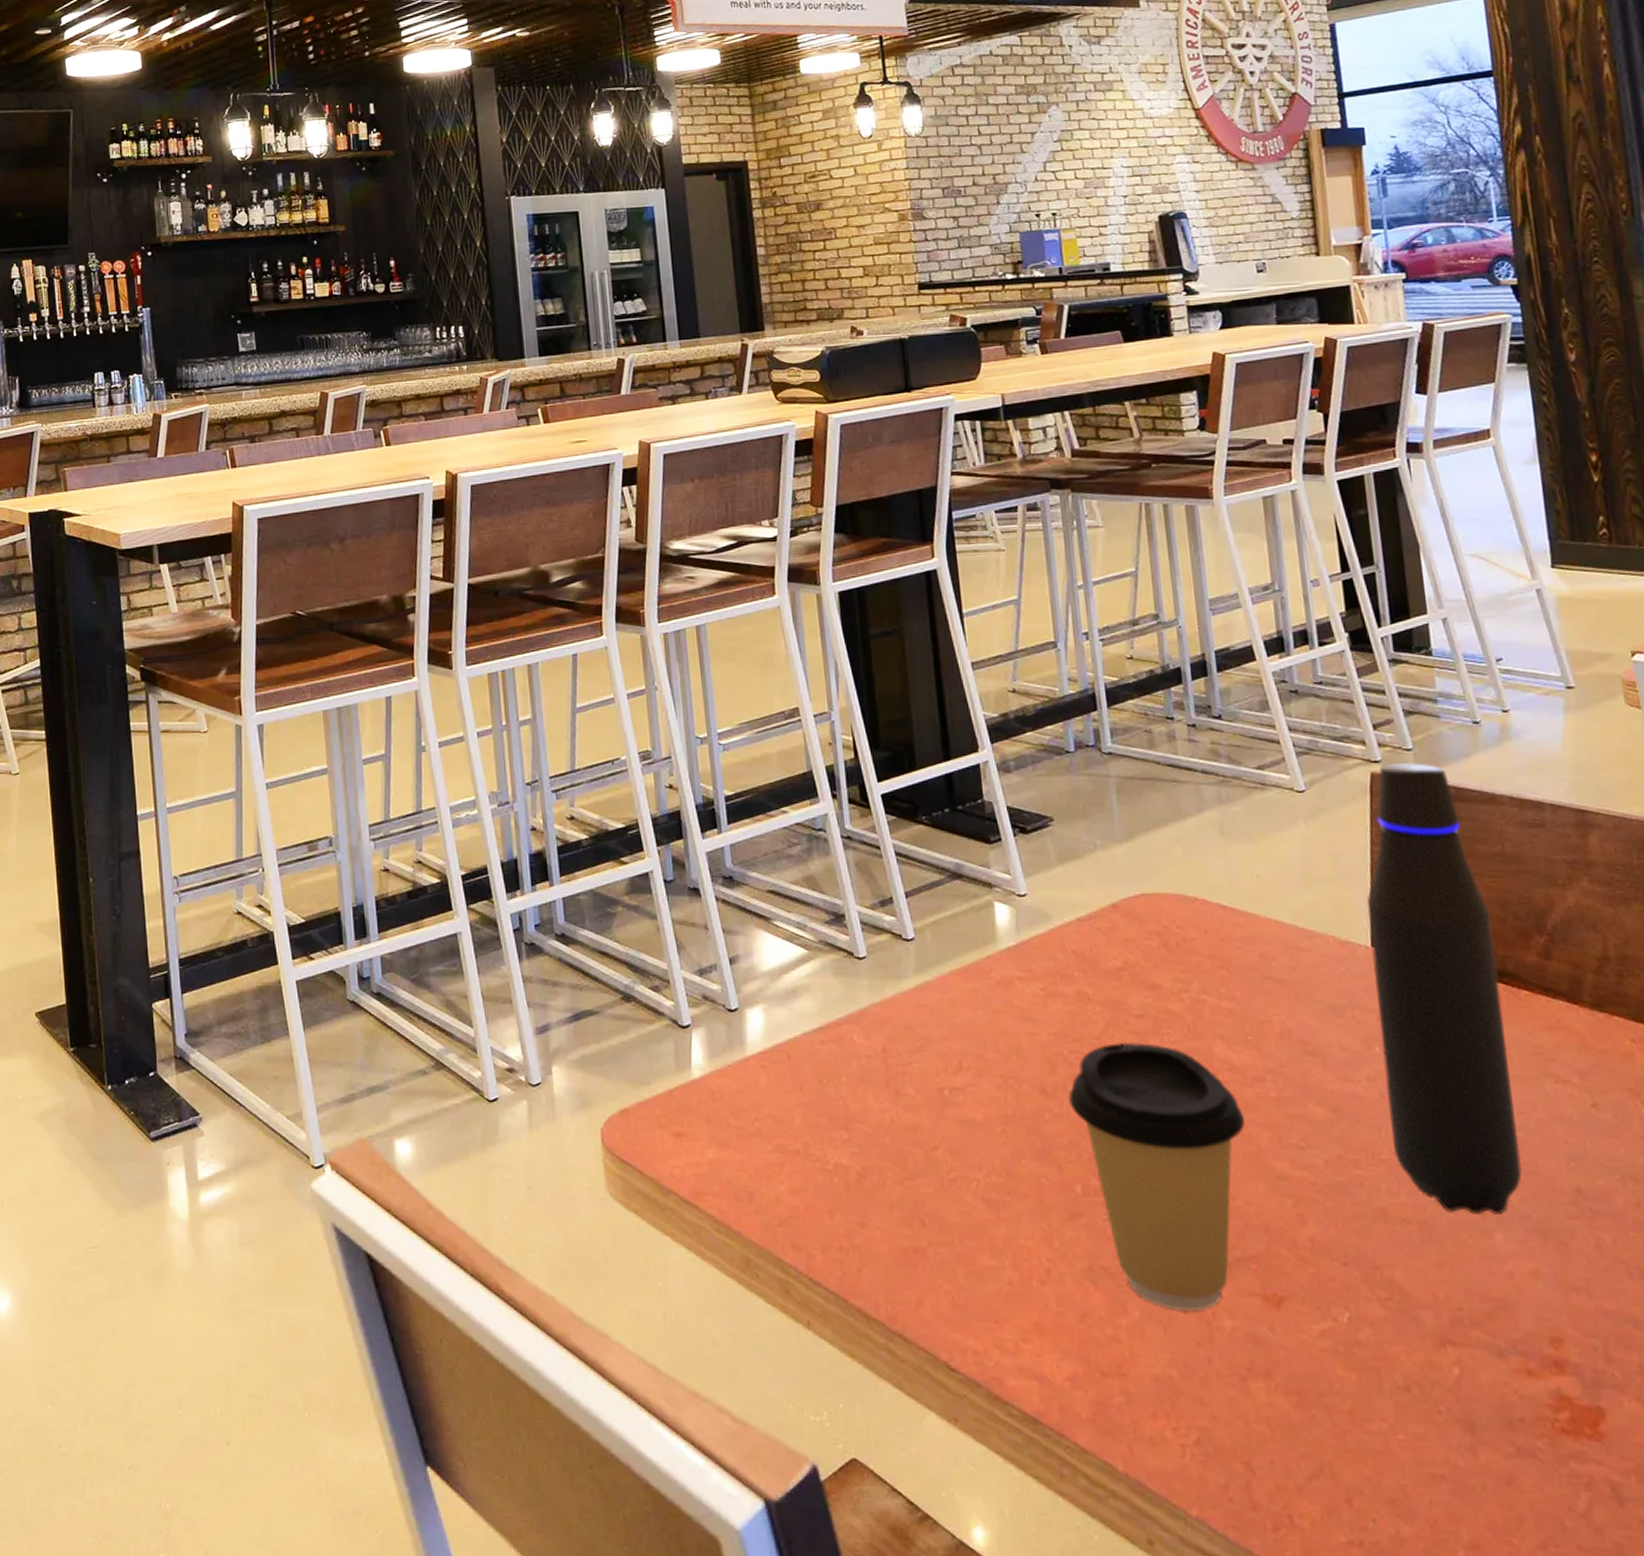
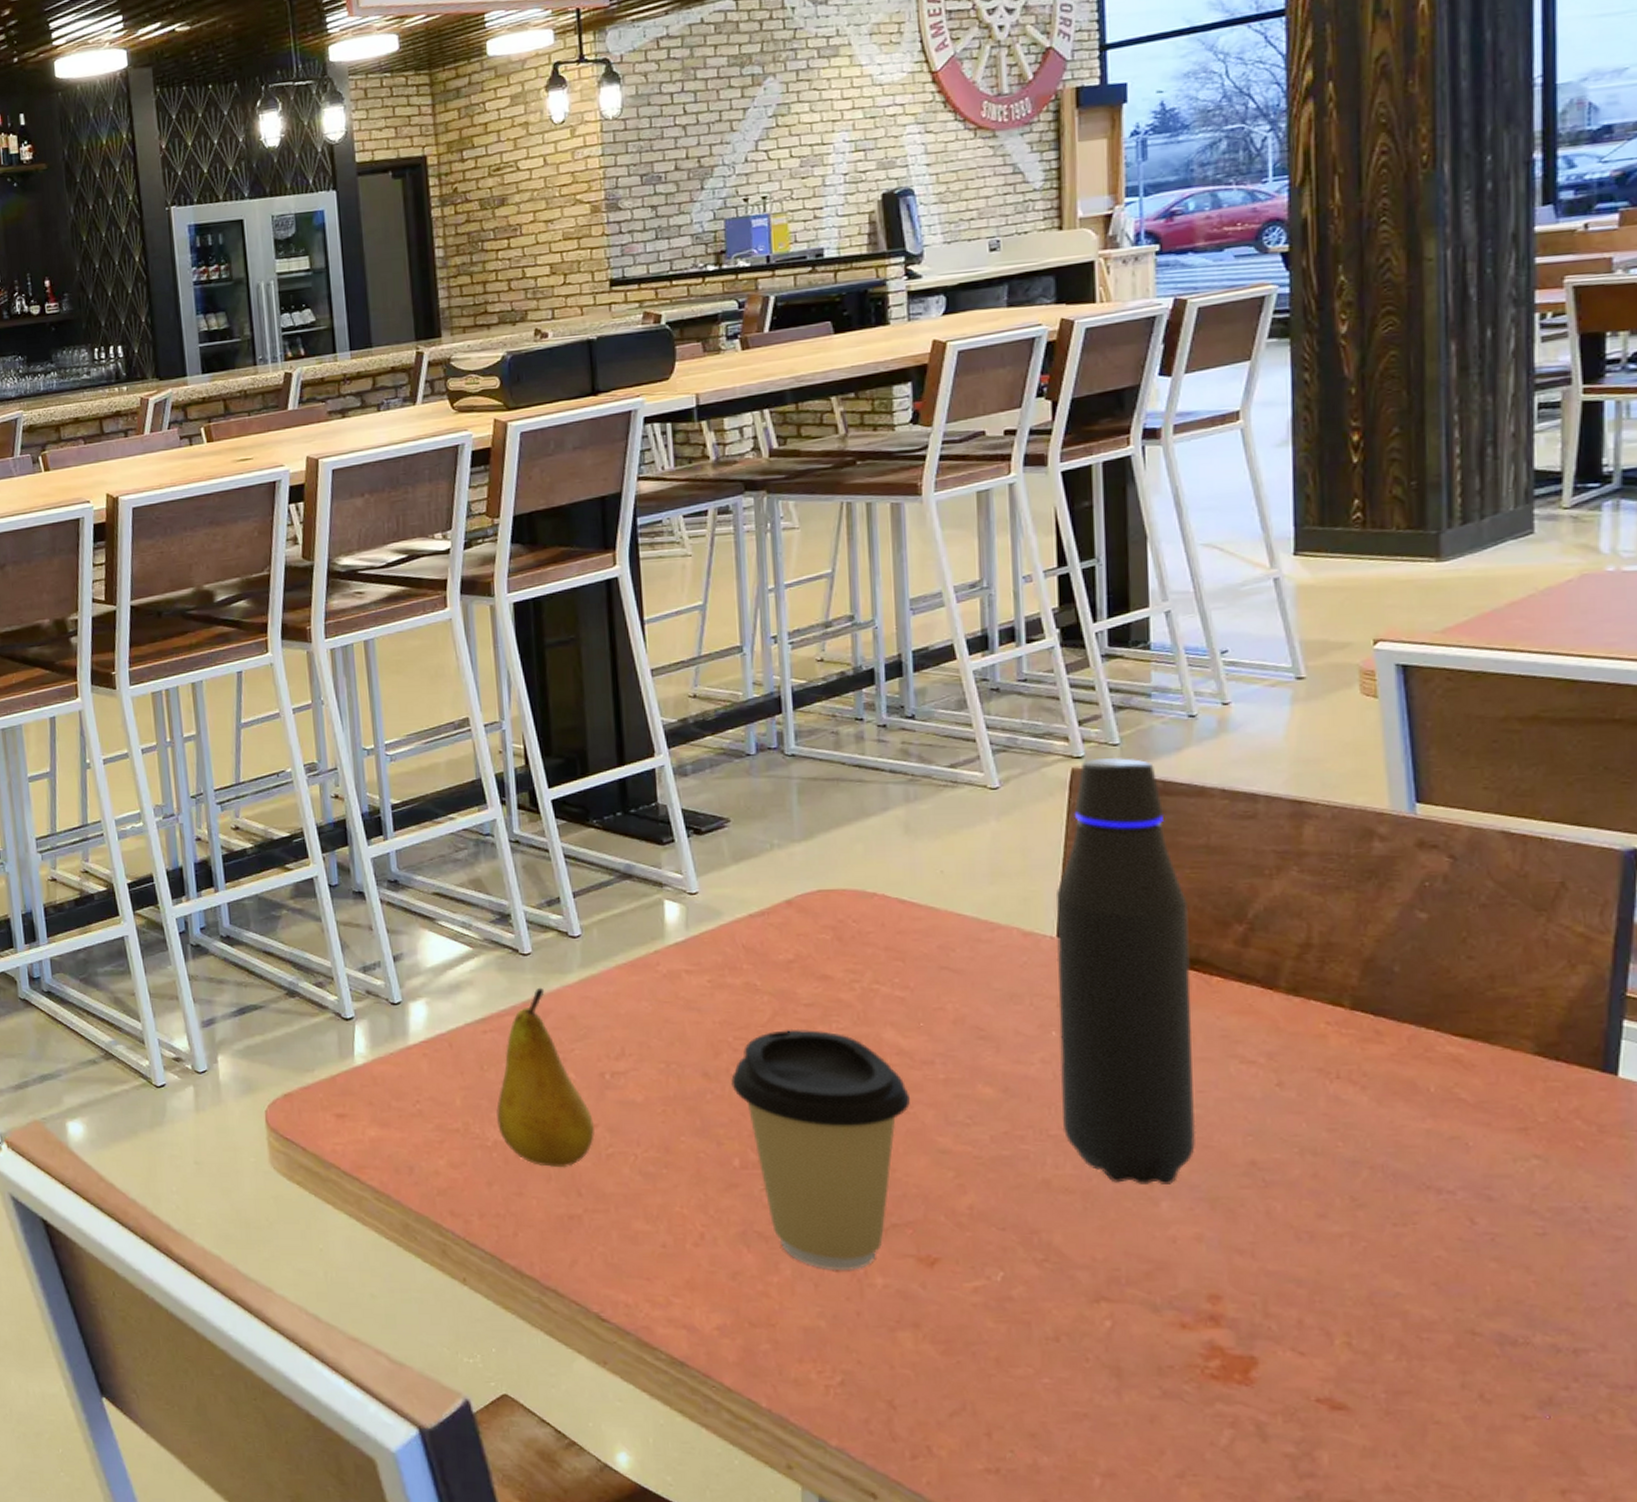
fruit: none [835,994,937,1195] -> present [495,987,596,1168]

